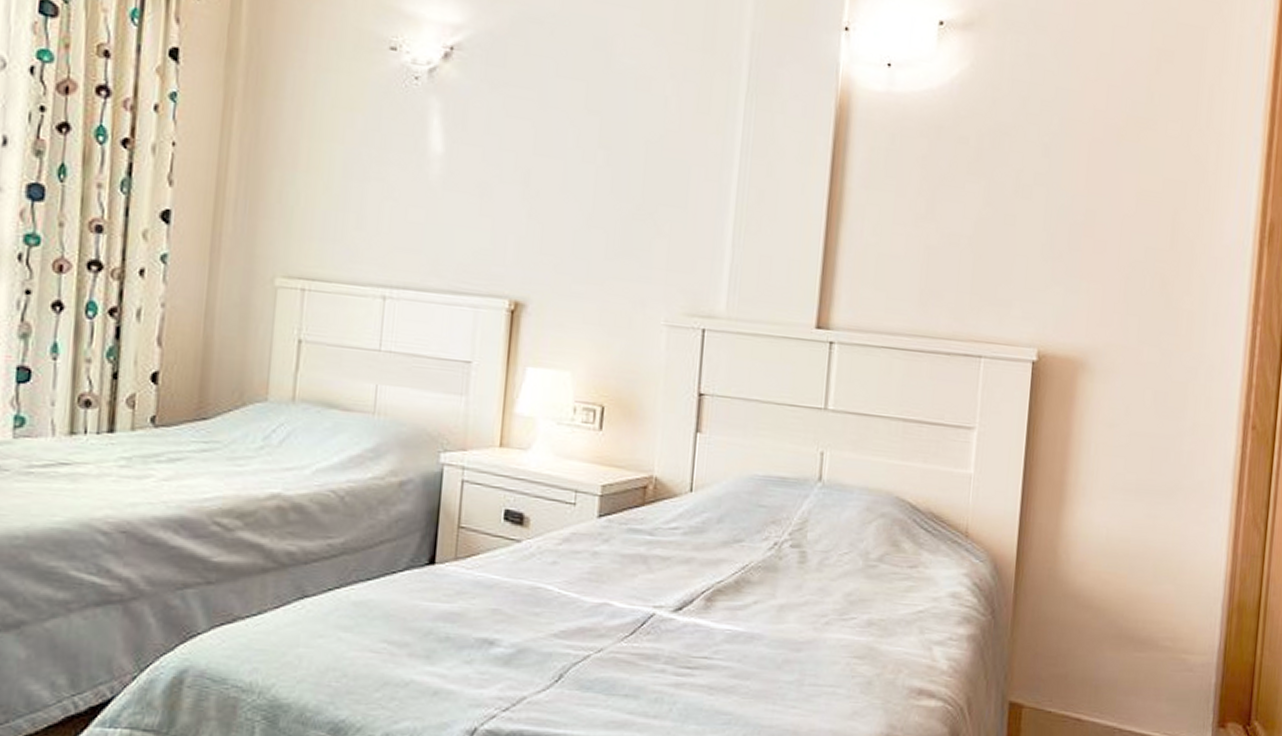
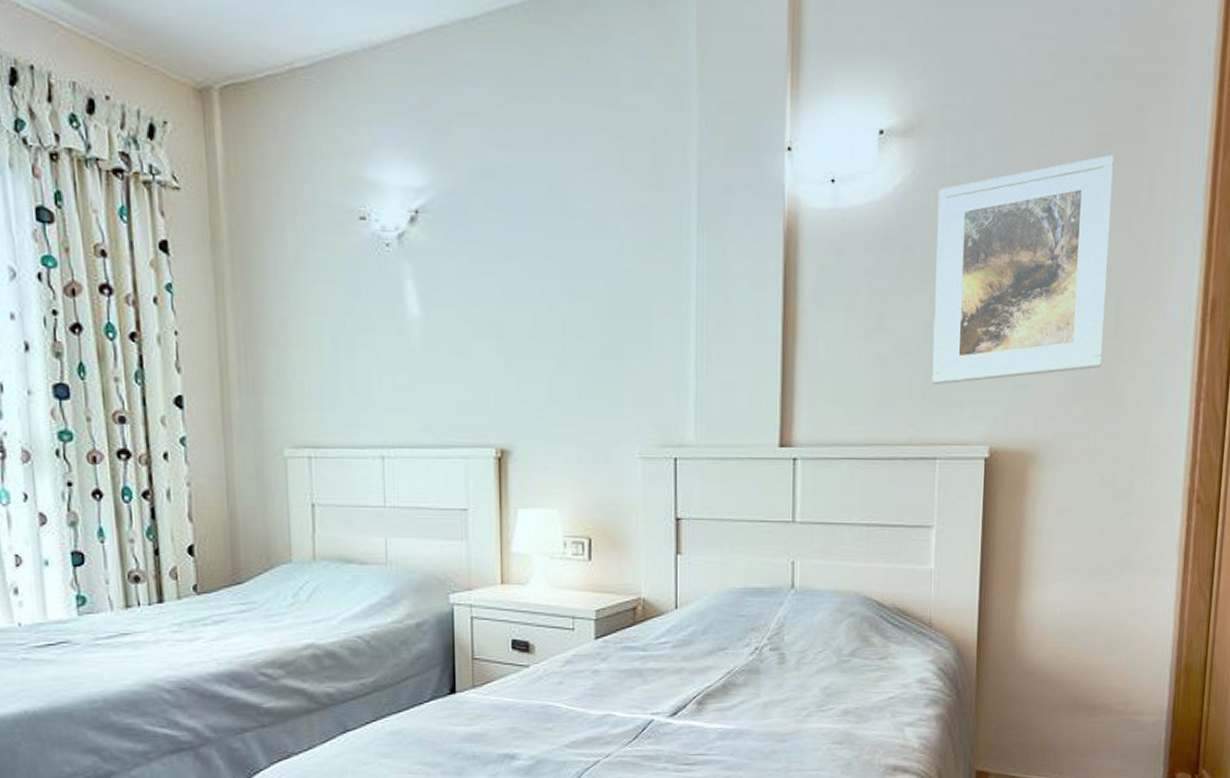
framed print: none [980,70,1174,281] -> present [931,154,1114,385]

